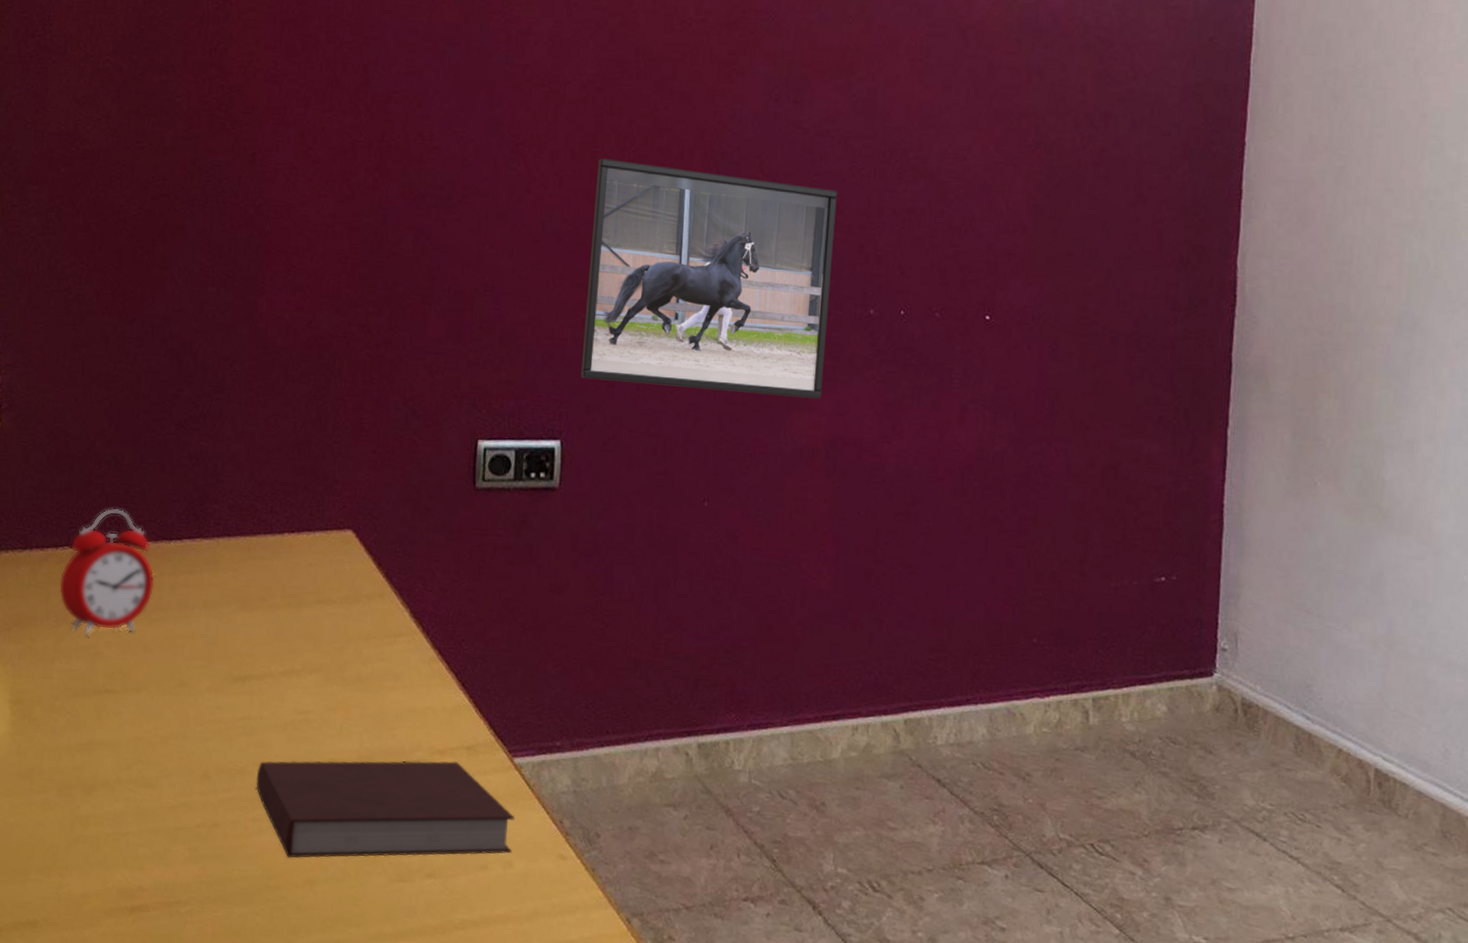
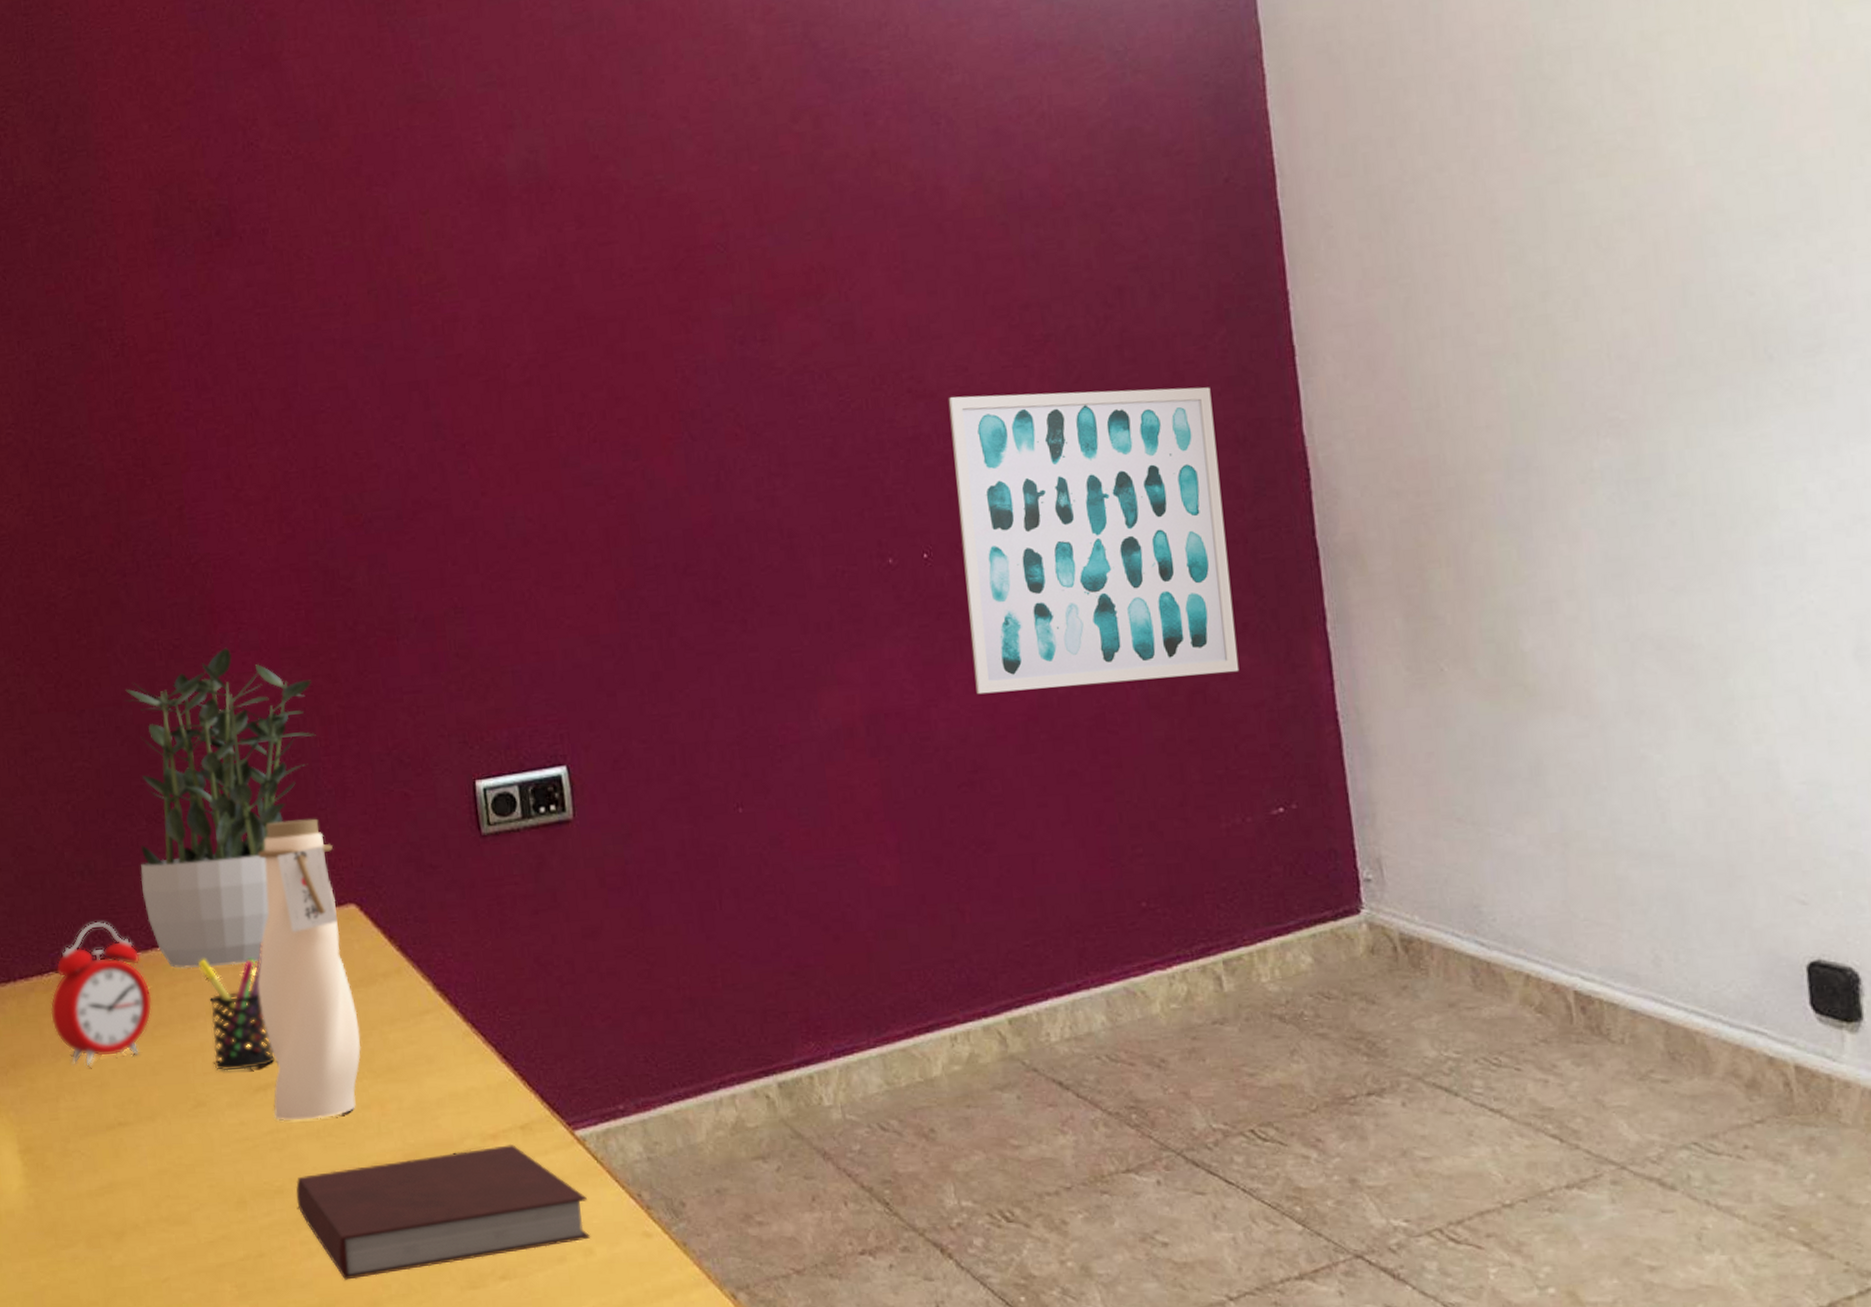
potted plant: none [161,285,346,569] -> present [124,647,316,970]
pen holder: none [201,551,263,660] -> present [197,943,275,1071]
water bottle: none [248,446,341,714] -> present [257,818,362,1121]
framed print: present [580,159,837,399] -> none [555,431,851,692]
wall art: none [925,180,1167,457] -> present [948,387,1240,695]

